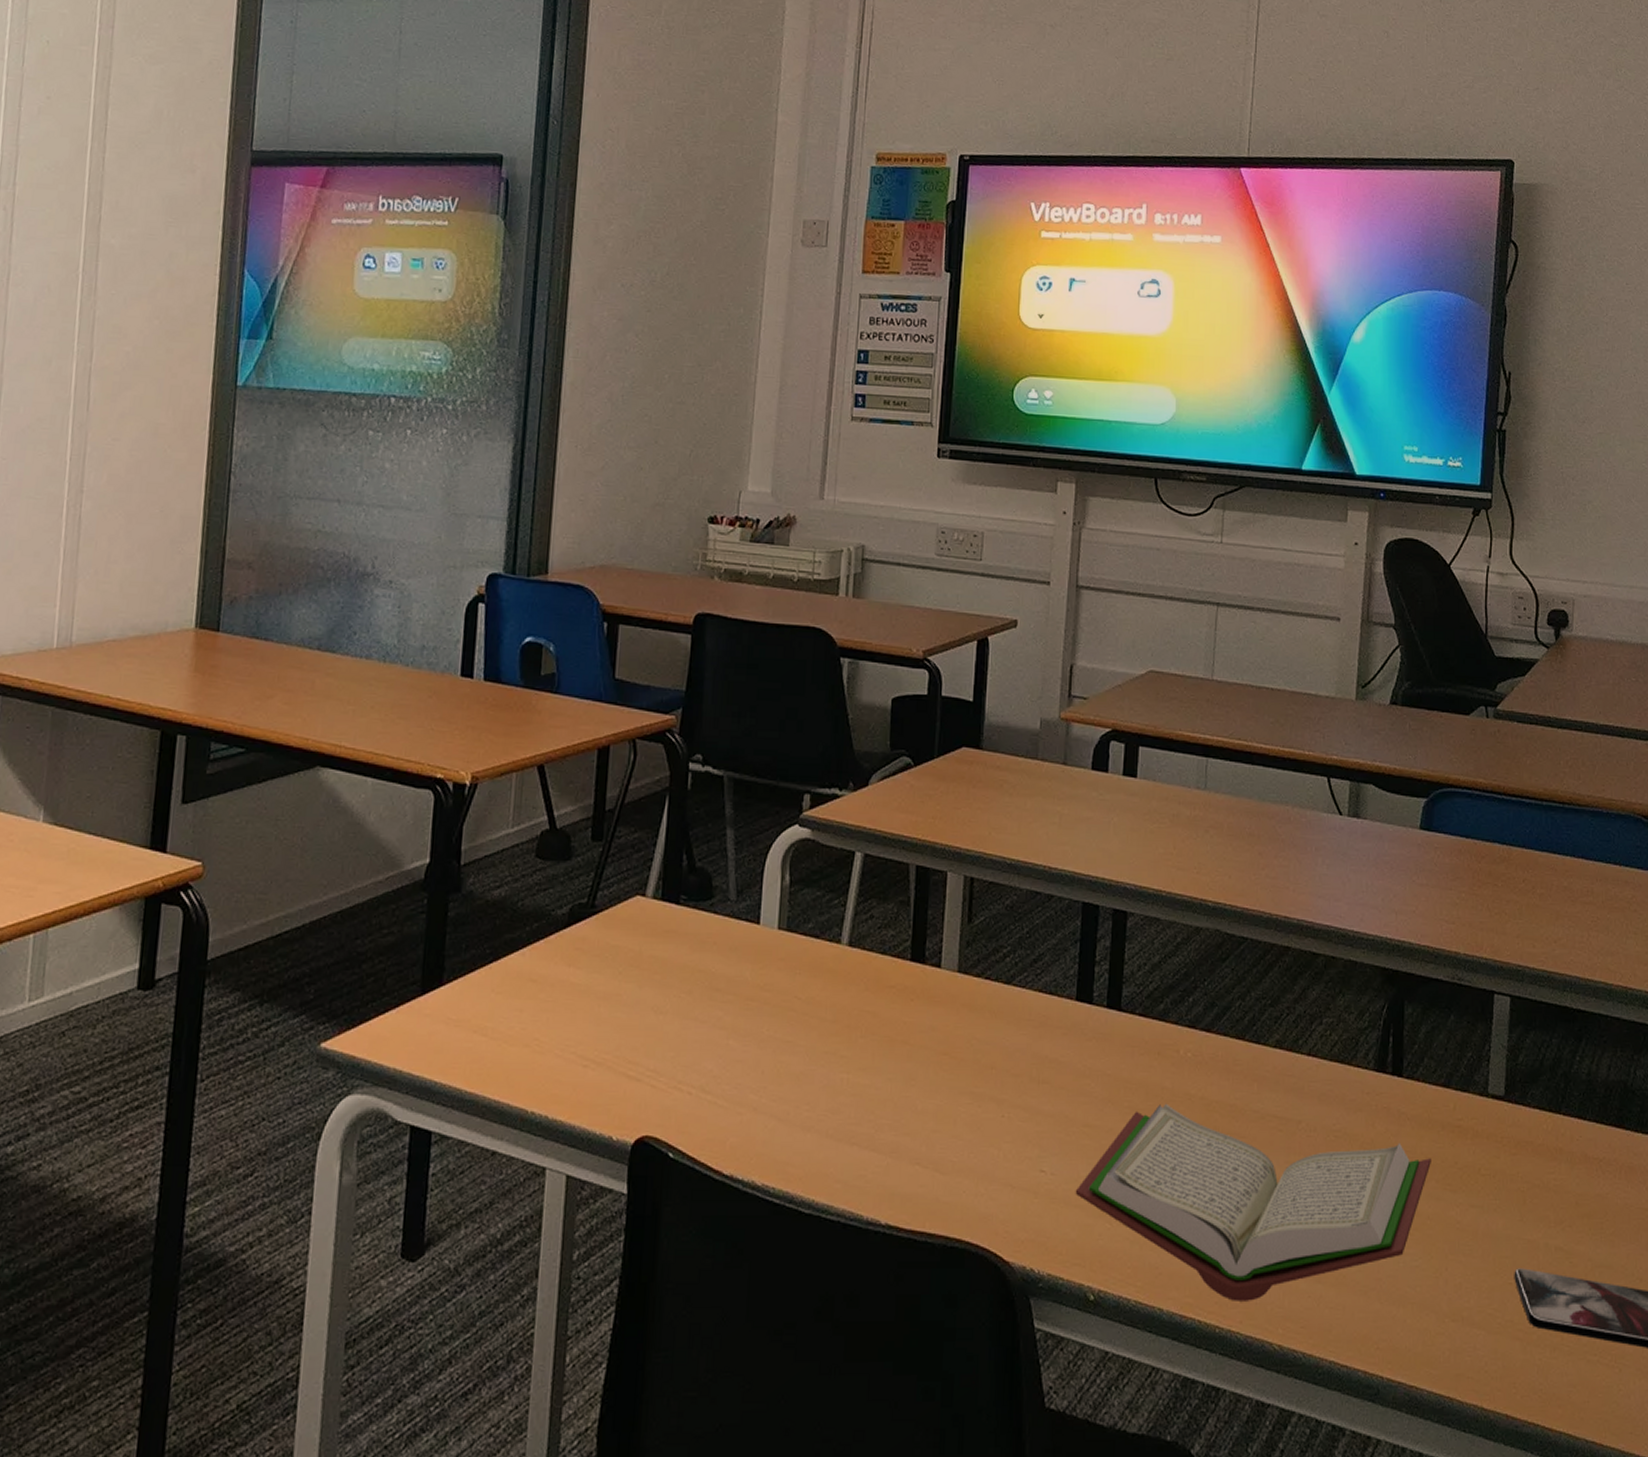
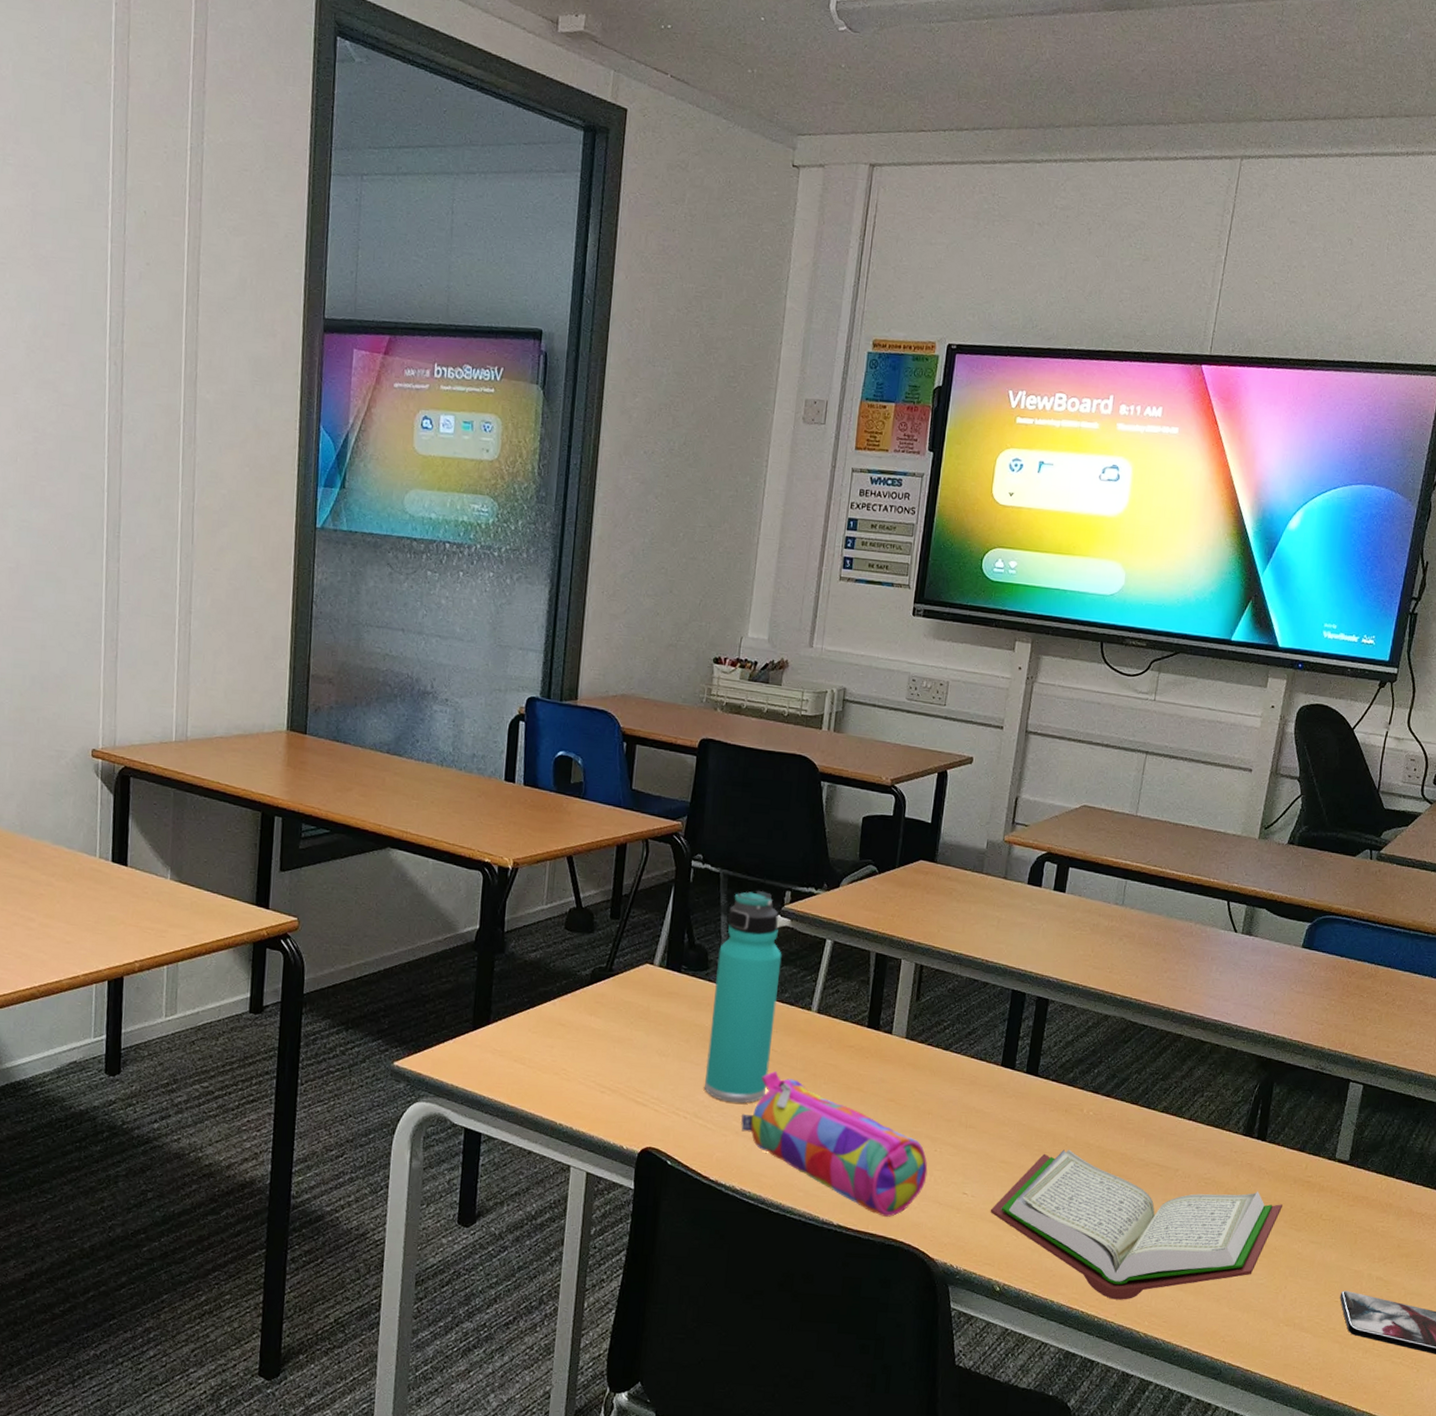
thermos bottle: none [713,796,803,1070] -> present [705,891,782,1103]
pencil case: none [759,1025,995,1209] -> present [741,1071,928,1217]

